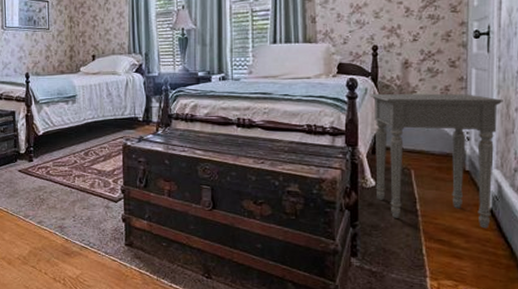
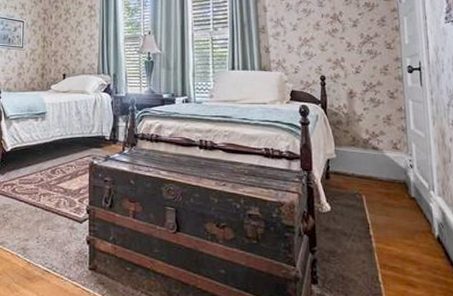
side table: present [369,93,503,229] -> none [320,120,439,256]

